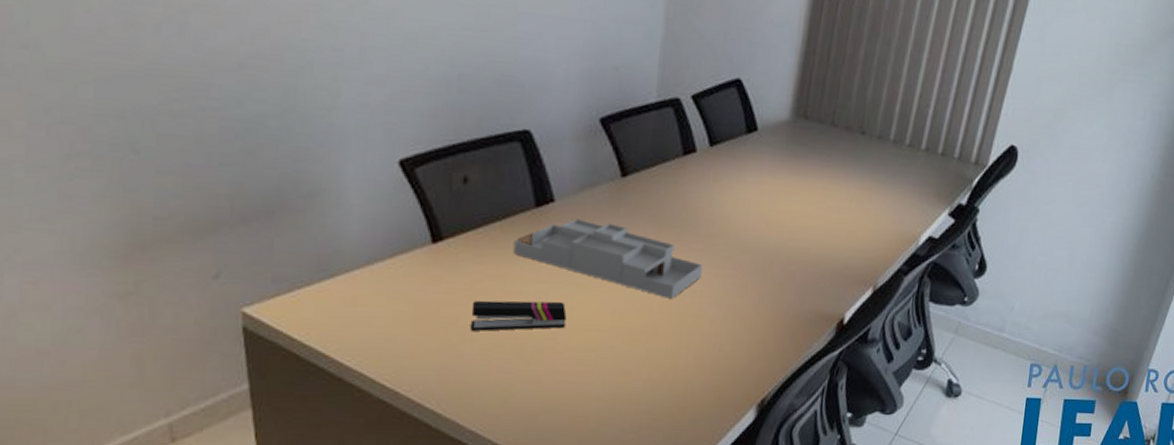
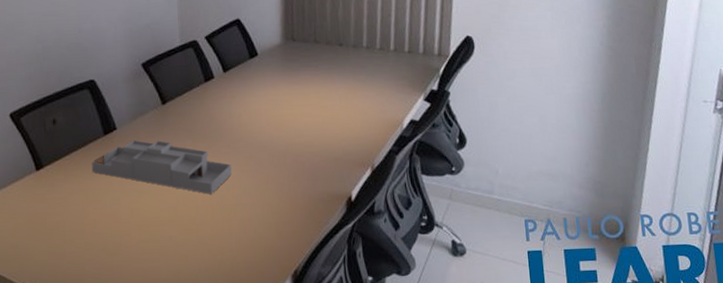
stapler: present [470,300,567,331] -> none [67,205,135,234]

